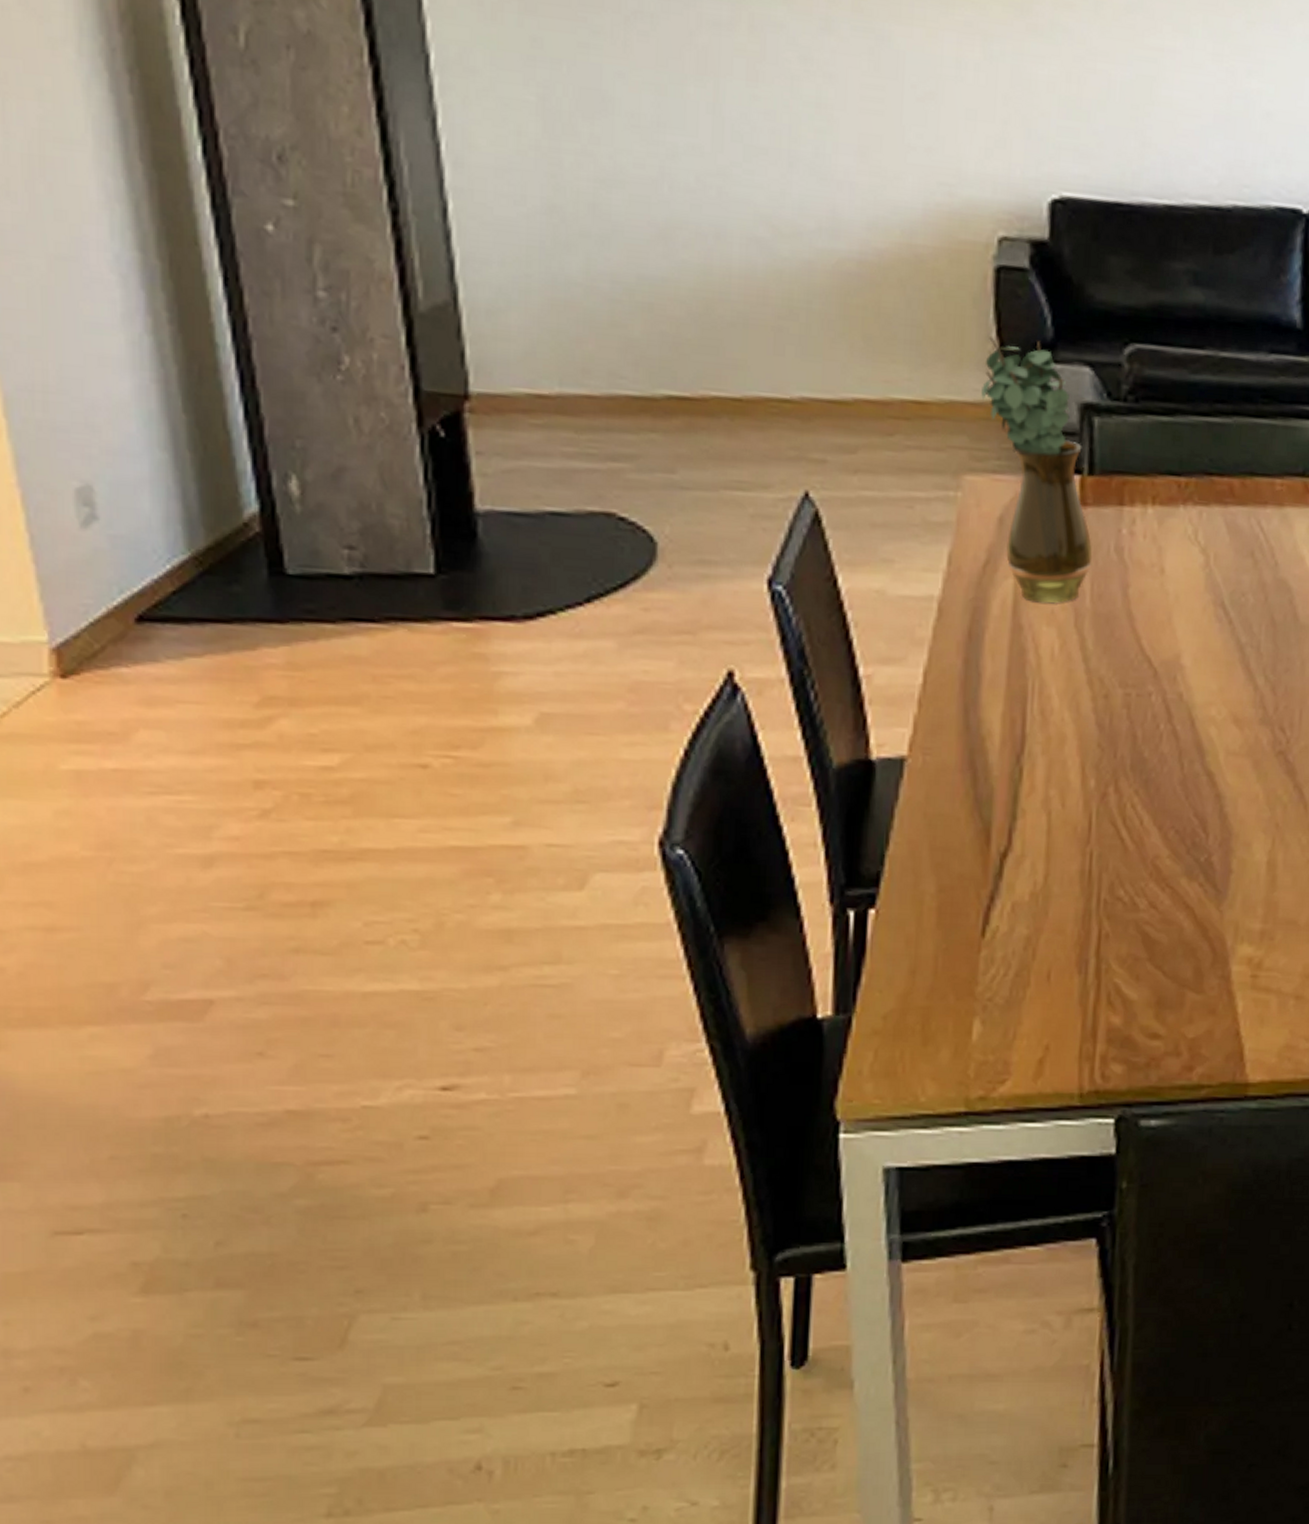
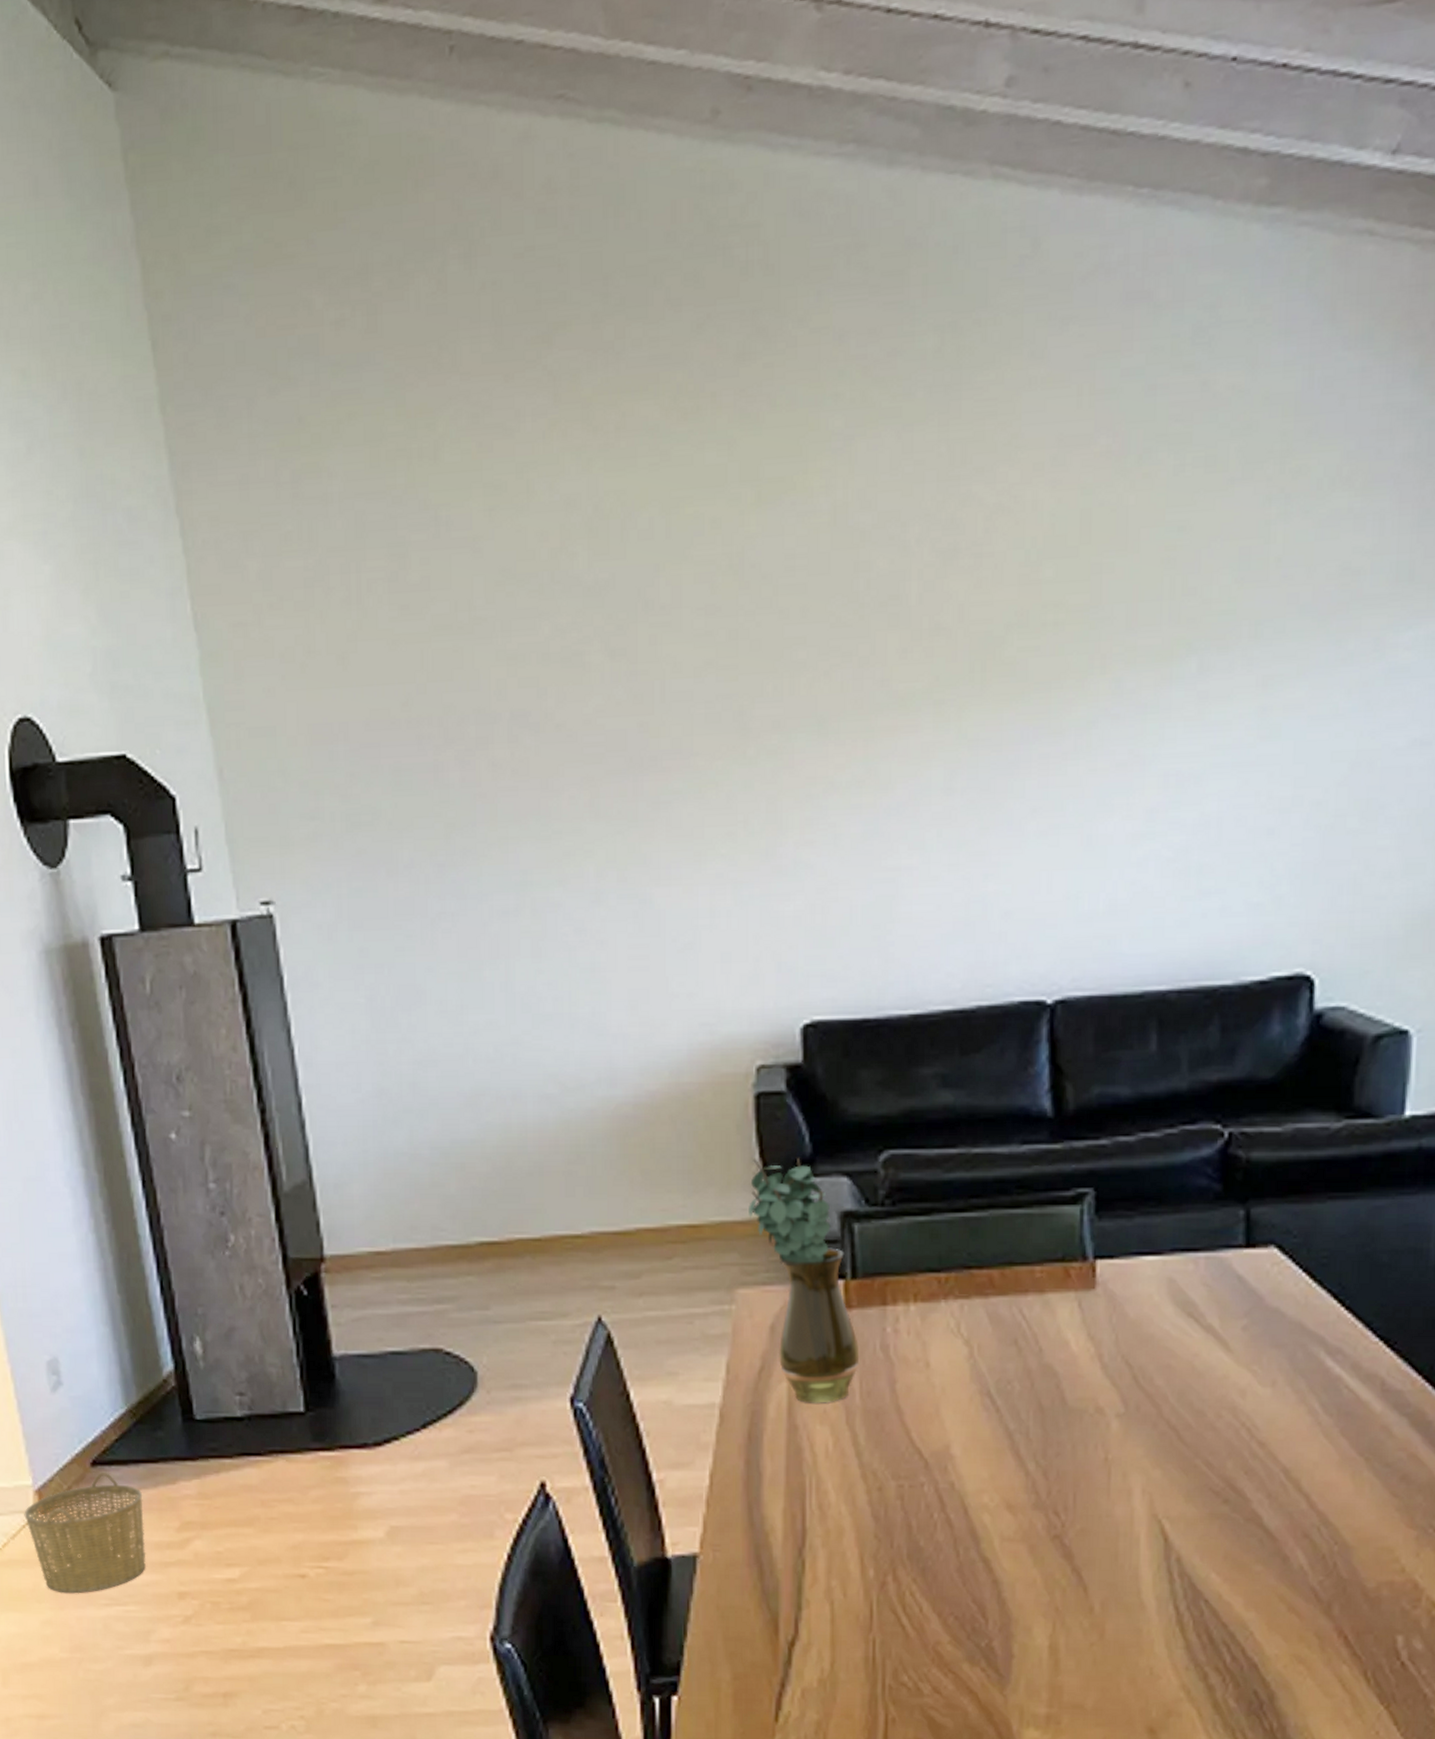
basket: none [34,630,211,779] -> present [24,1471,146,1594]

